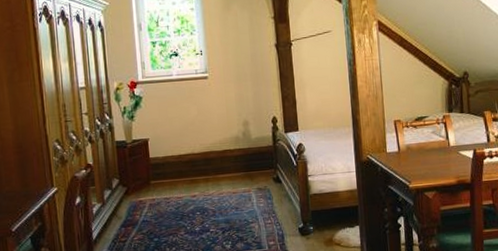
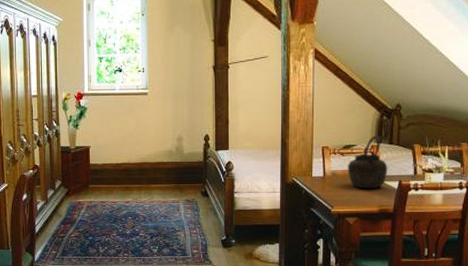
kettle: none [421,105,462,161] -> present [347,135,388,189]

